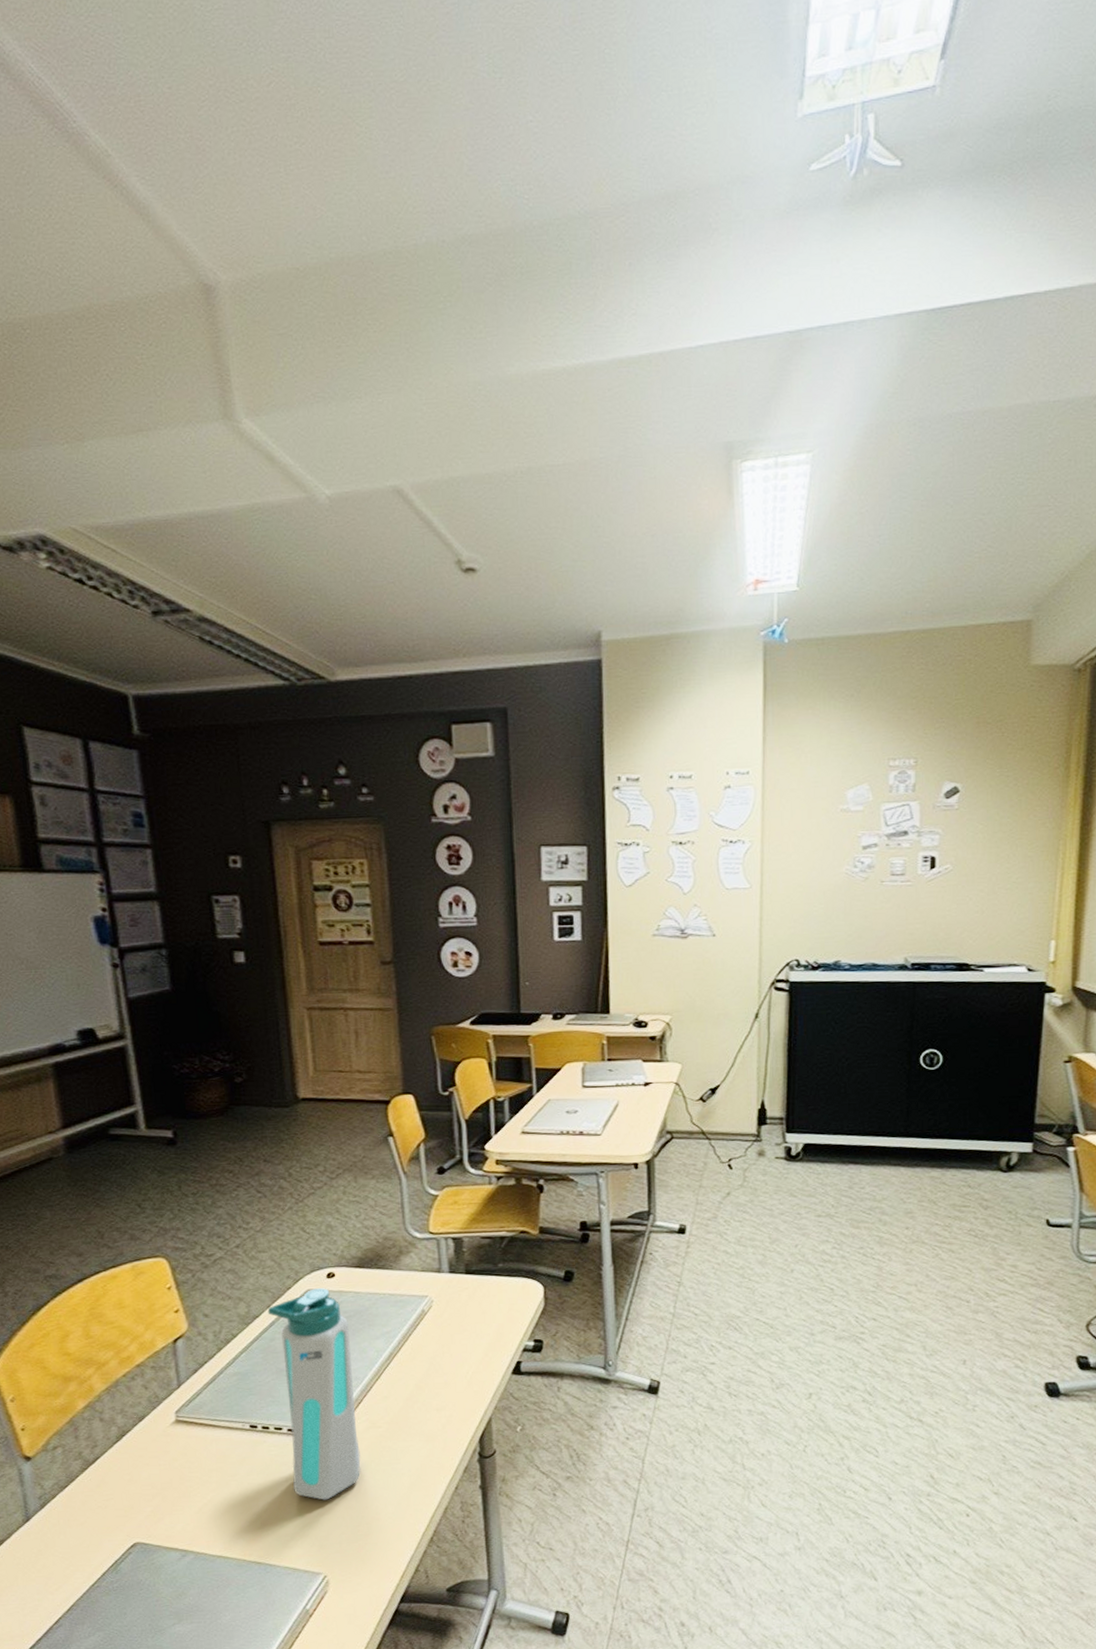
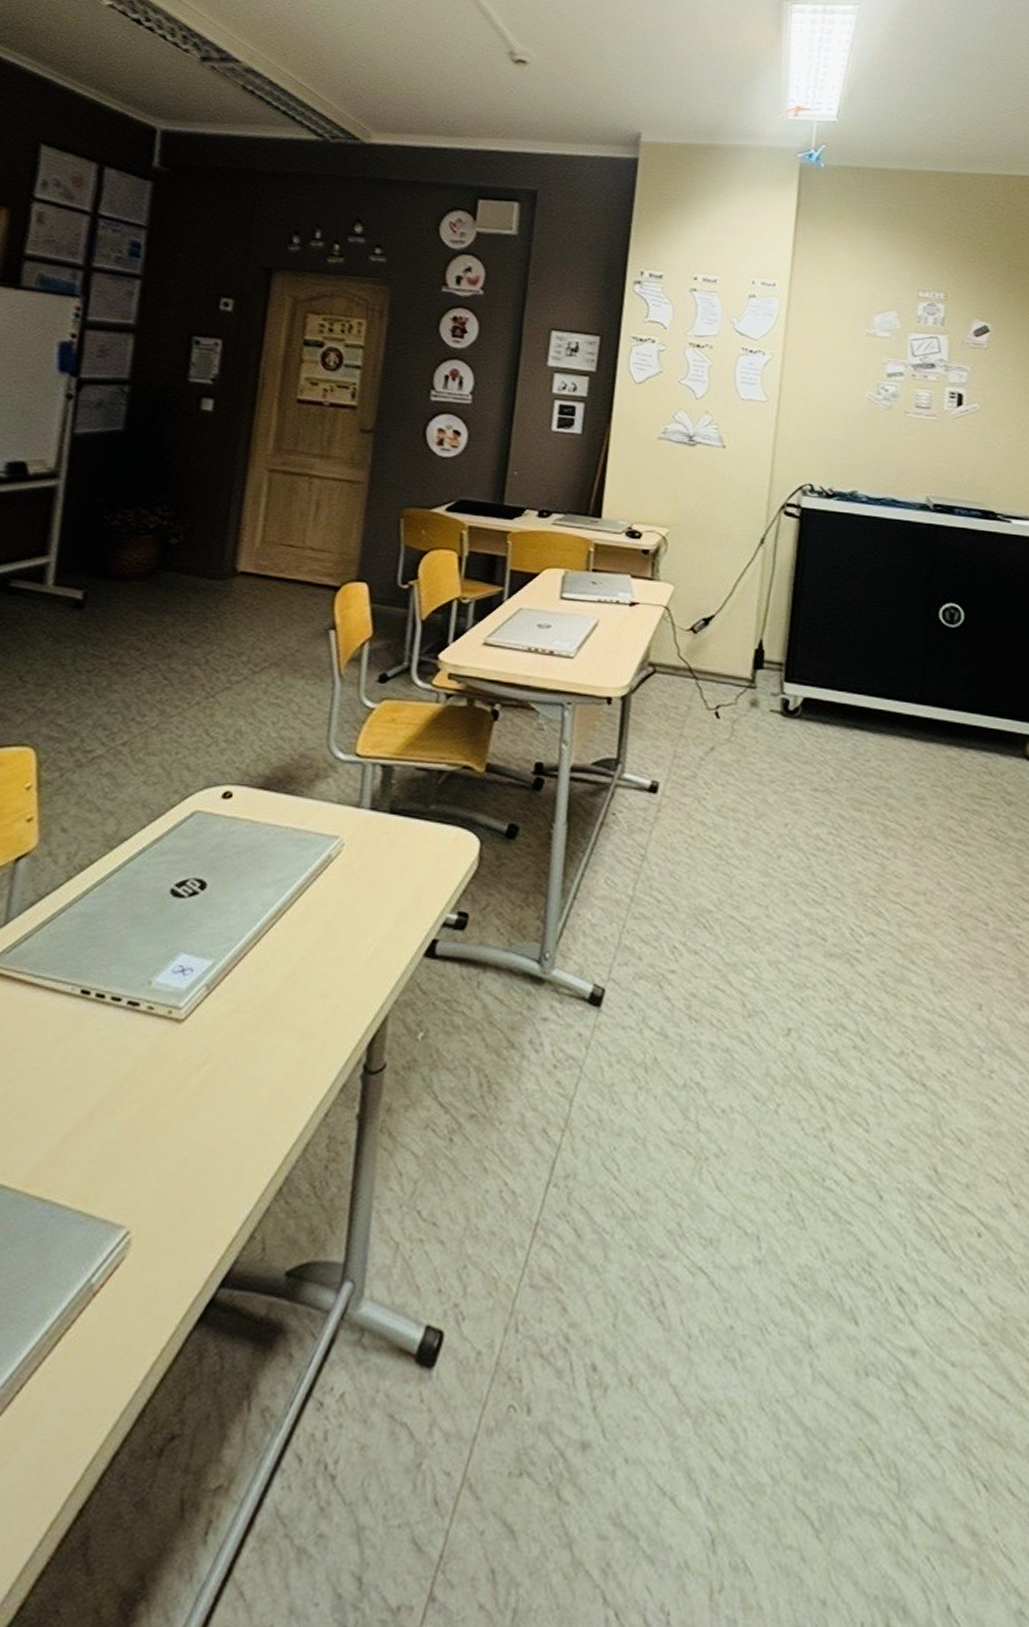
water bottle: present [267,1288,361,1500] -> none [116,810,236,1113]

